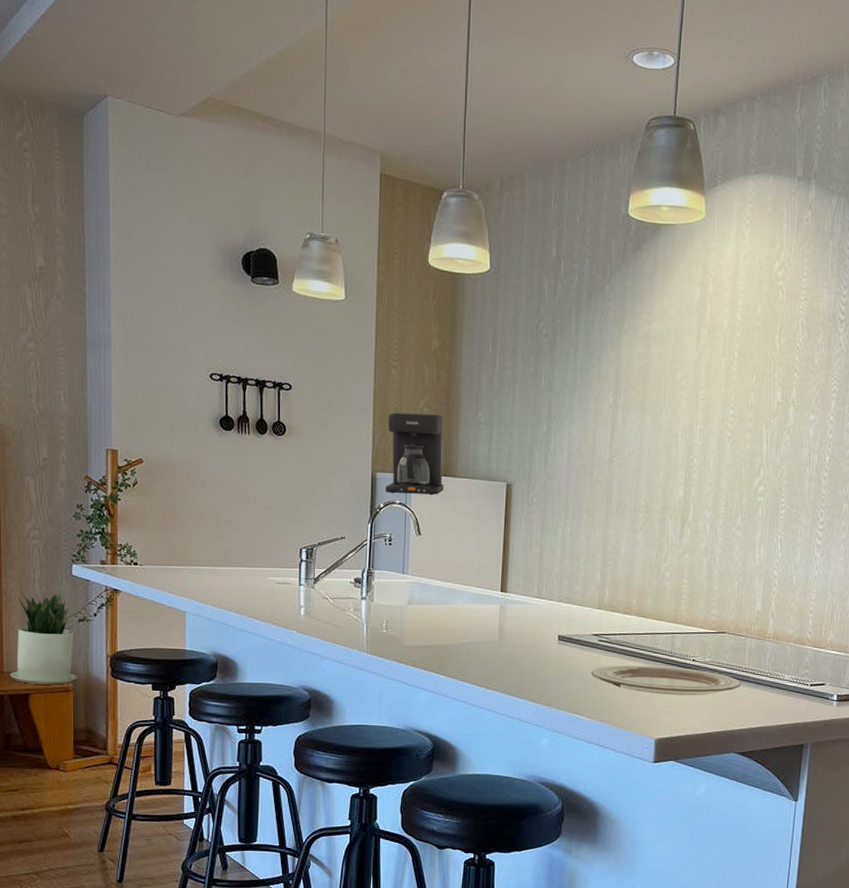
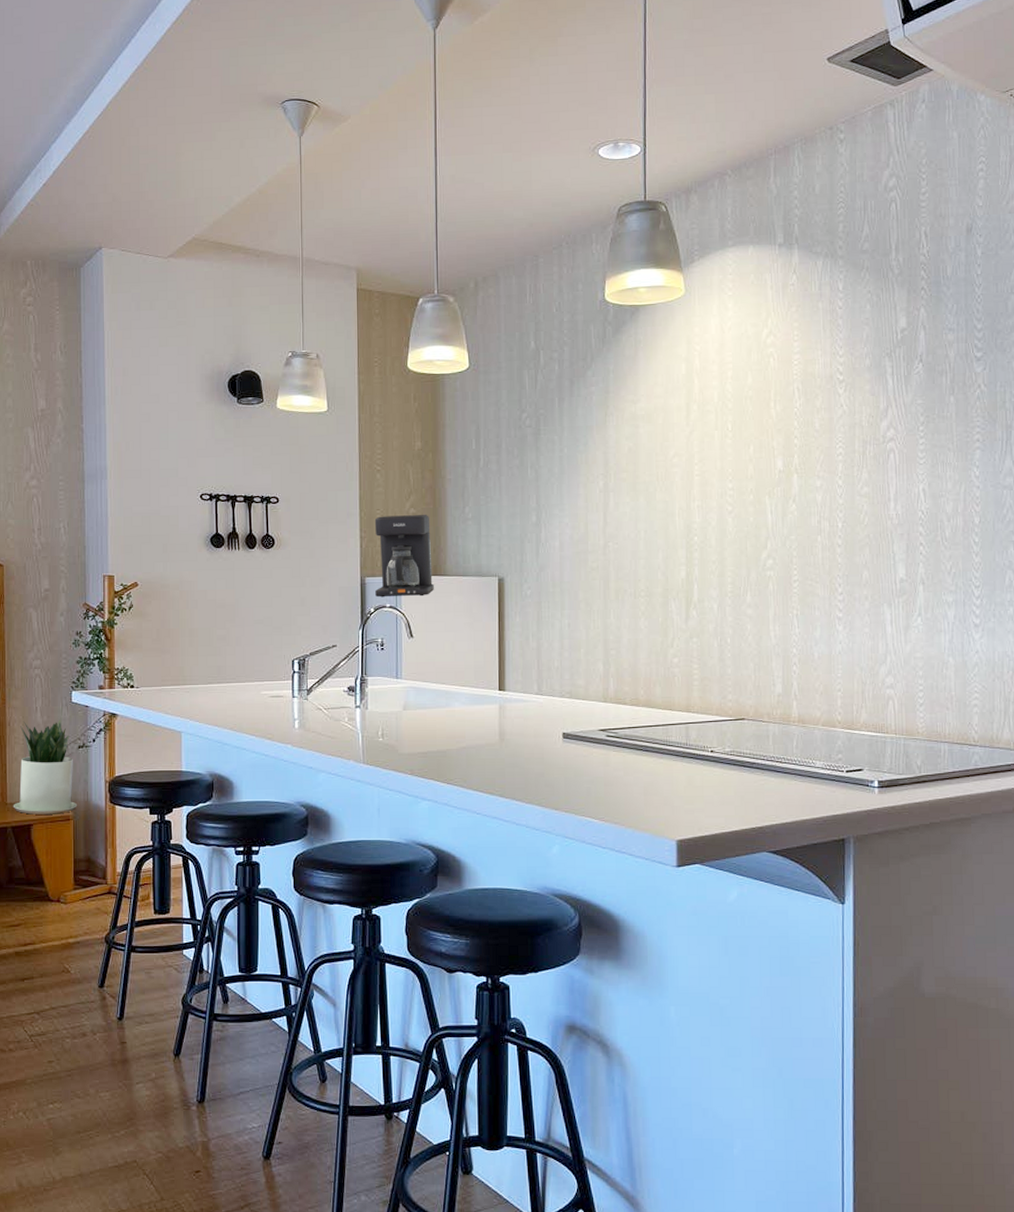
plate: present [590,665,742,696] -> none [600,760,768,791]

